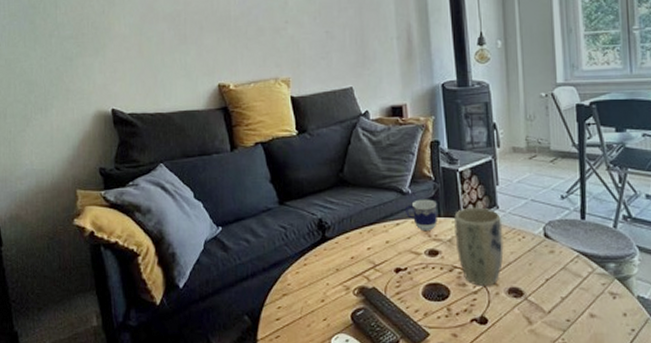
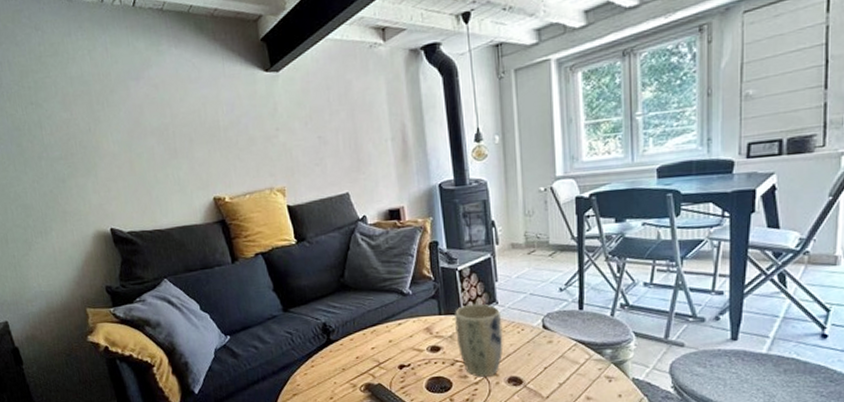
cup: present [406,199,437,230] -> none [407,299,438,329]

